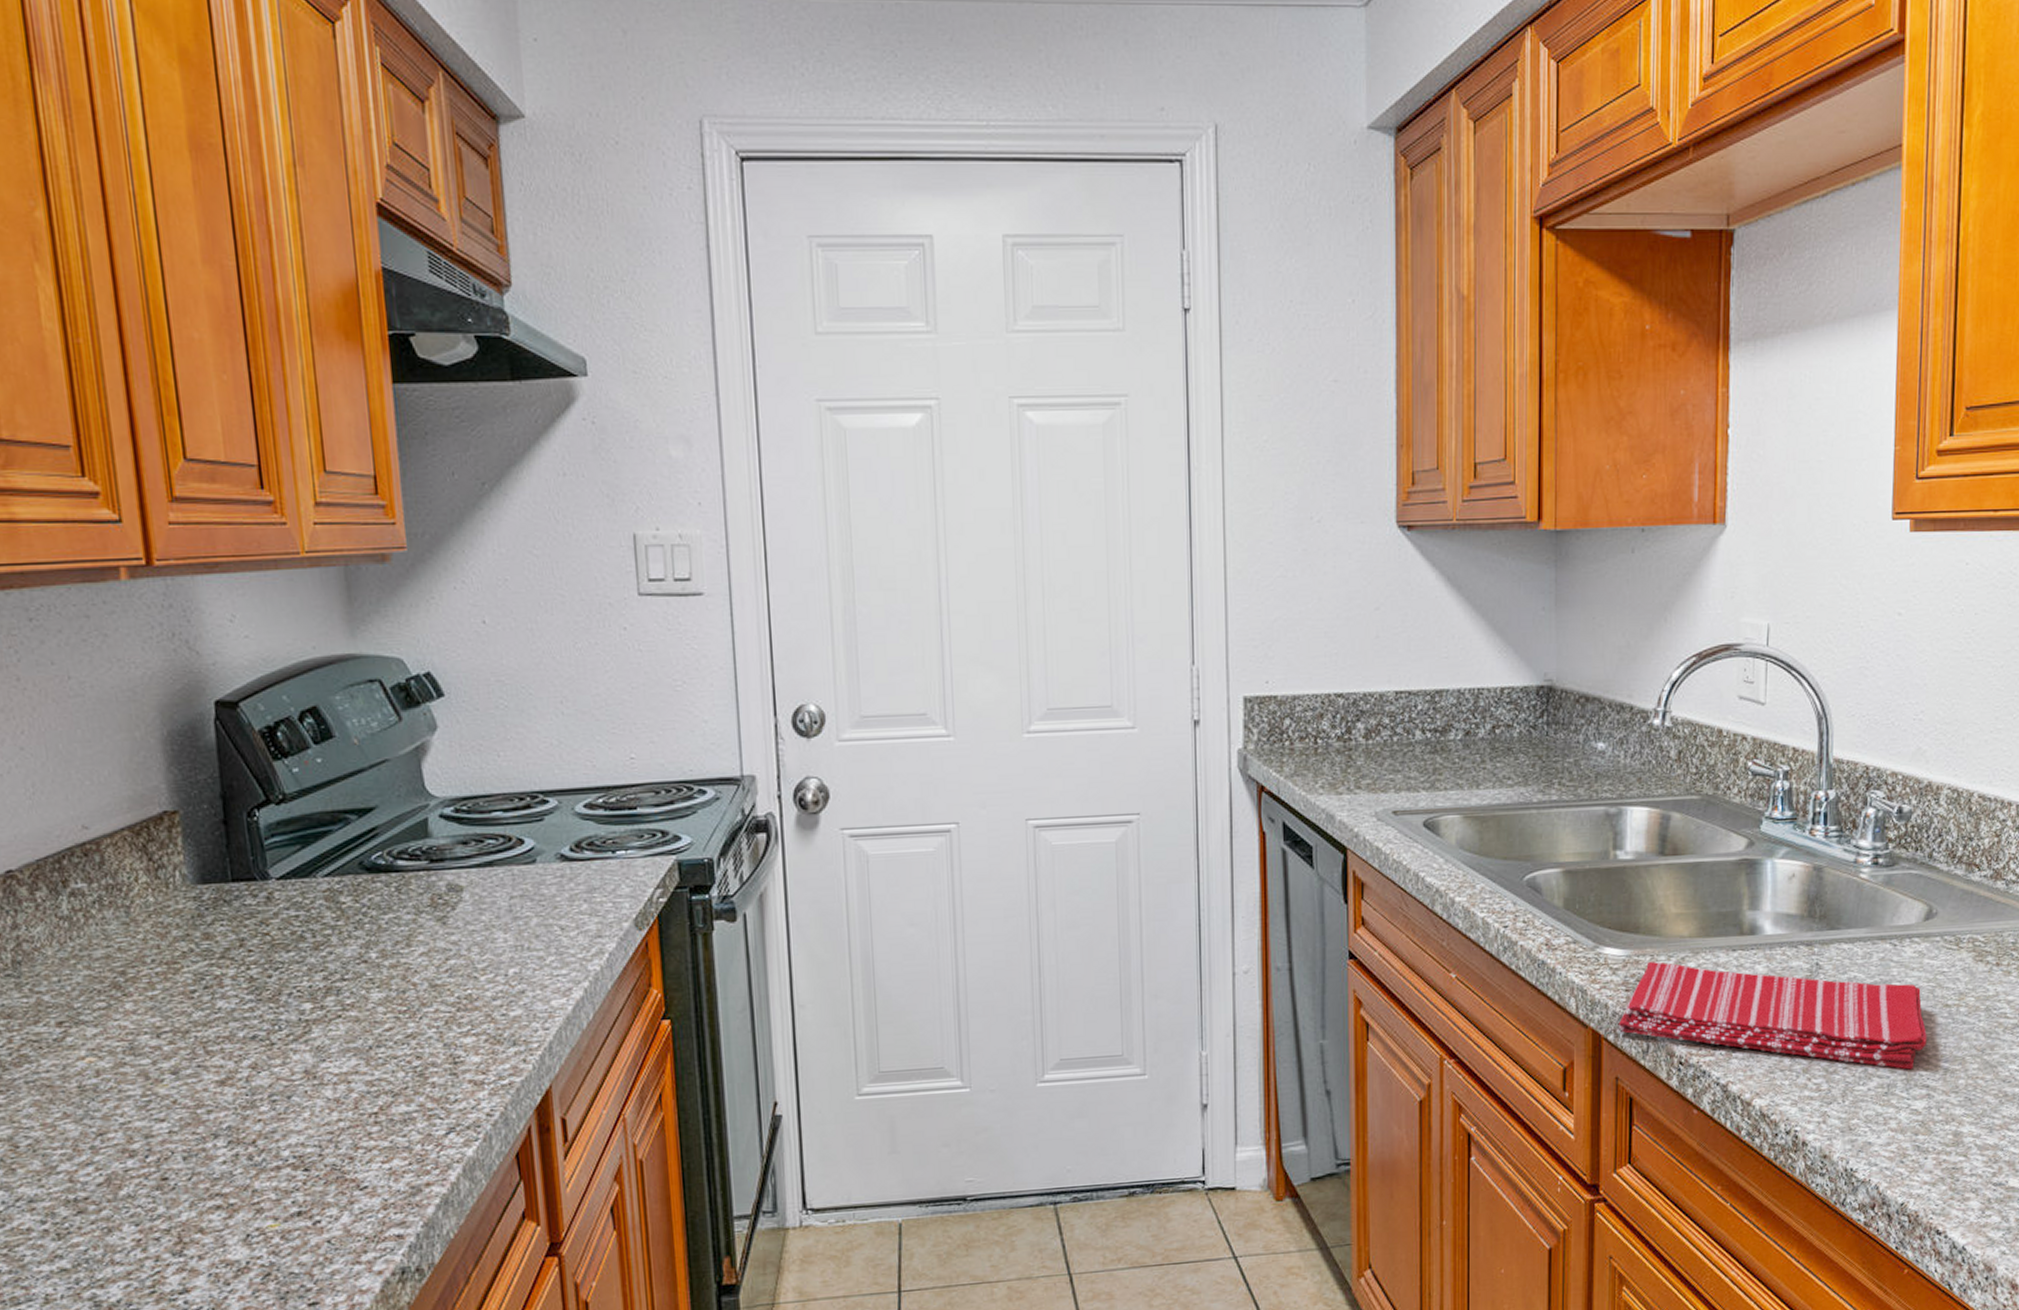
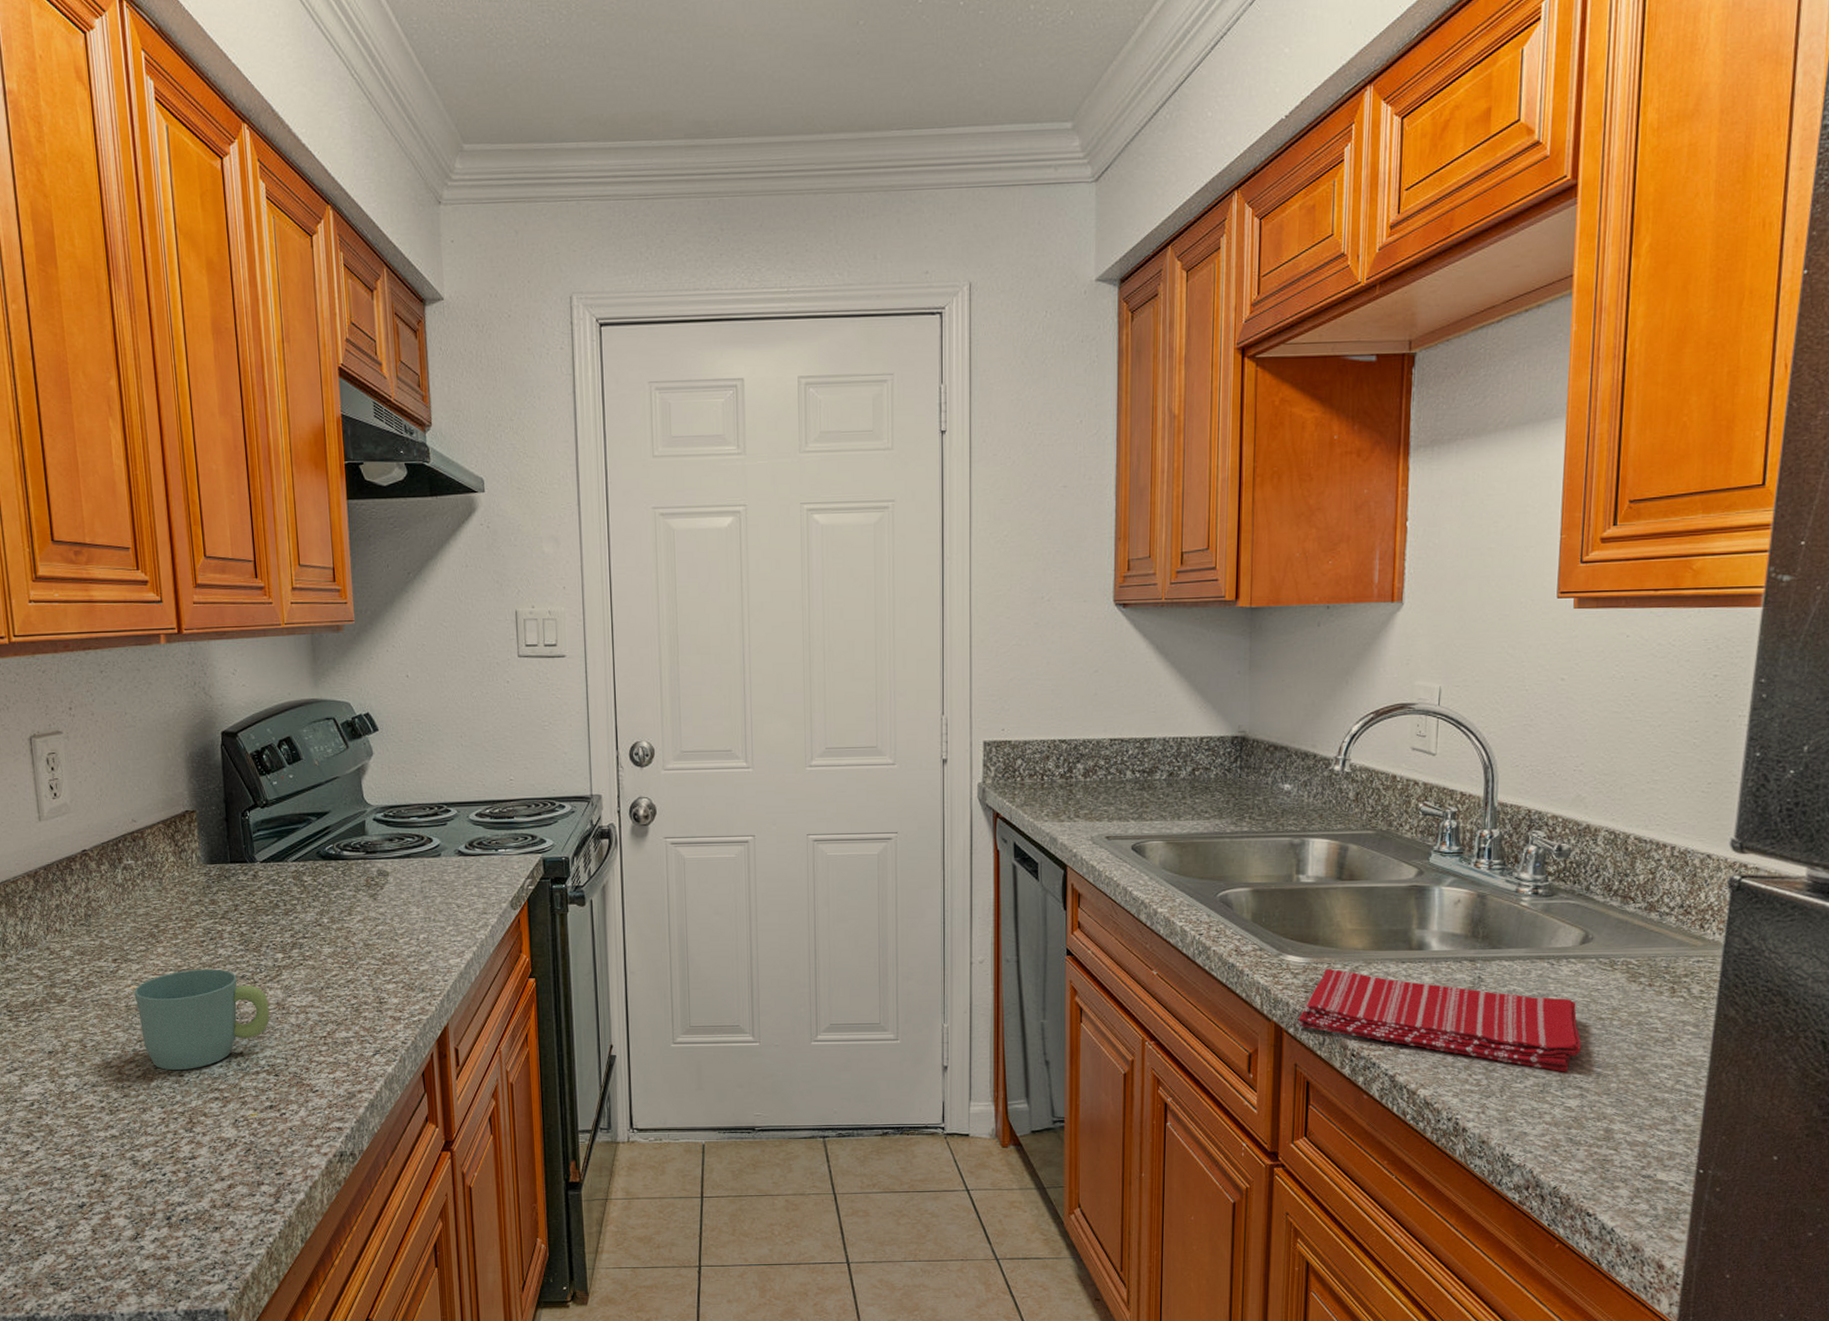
mug: none [90,1028,295,1173] -> present [134,969,270,1071]

